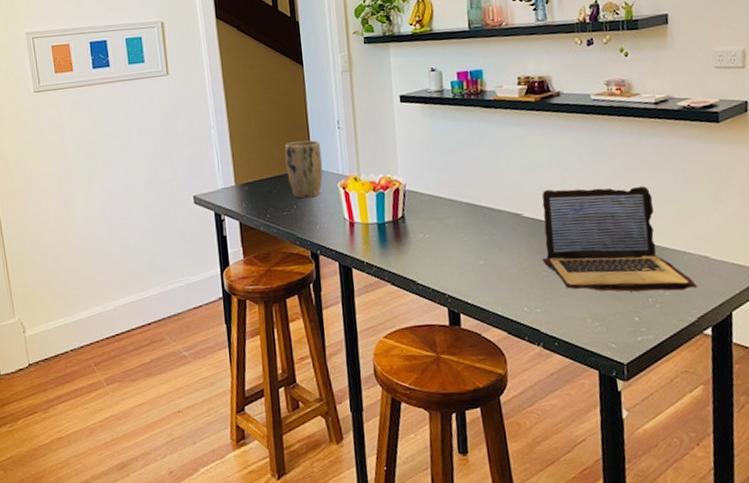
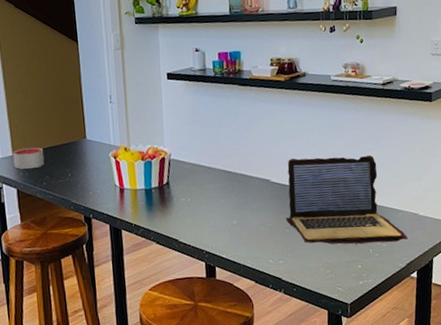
candle: none [235,176,269,201] -> present [12,147,45,170]
plant pot: present [284,140,323,199] -> none [60,113,96,167]

